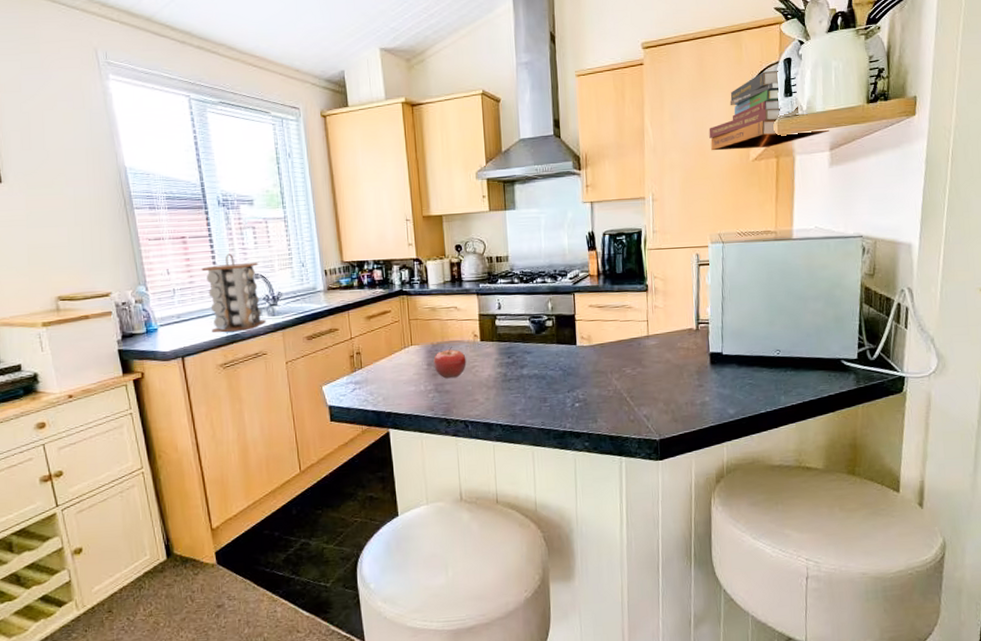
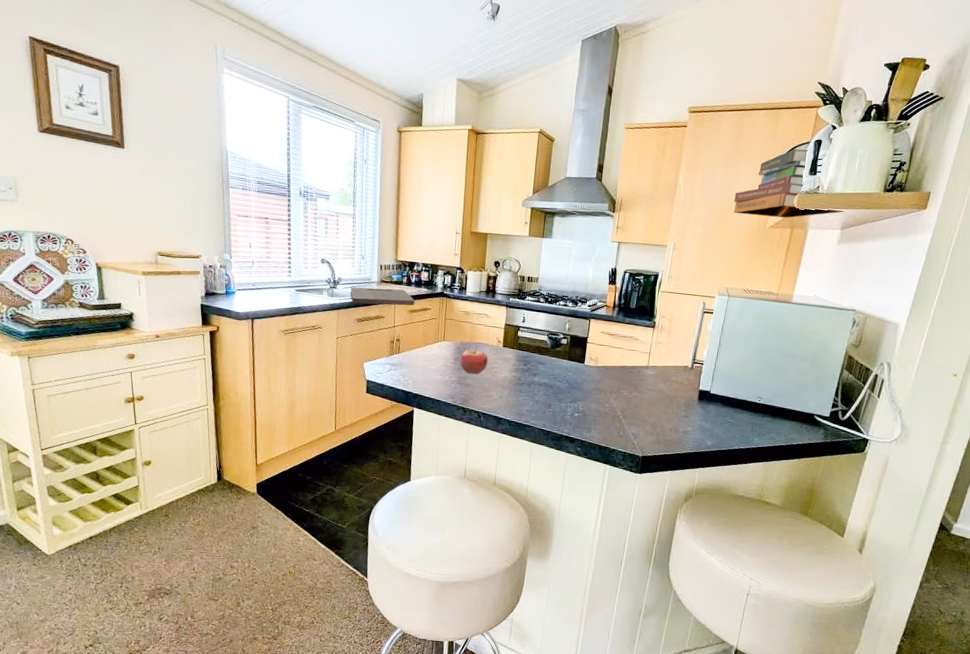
spice rack: present [201,253,266,333] -> none [278,238,326,306]
cutting board: none [293,294,371,320] -> present [350,287,415,306]

